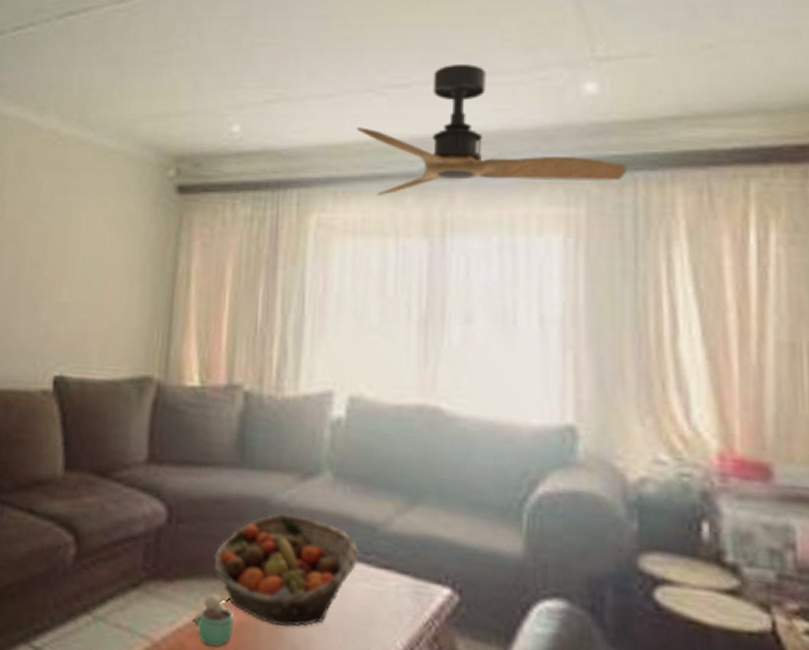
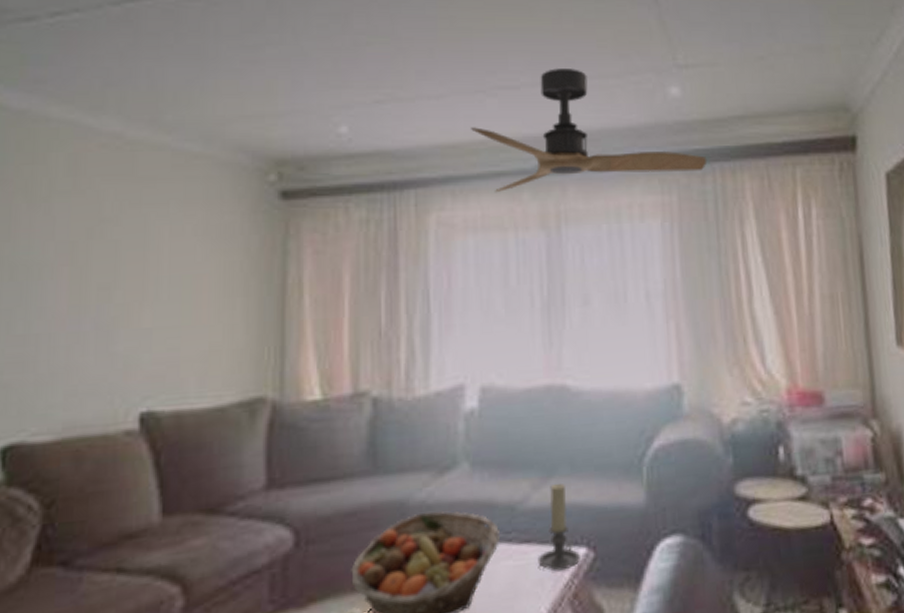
candle holder: none [396,512,445,608] -> present [537,483,582,572]

